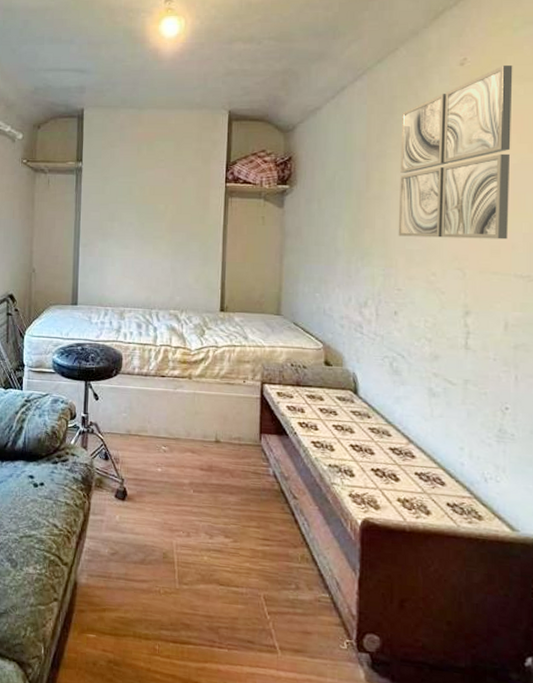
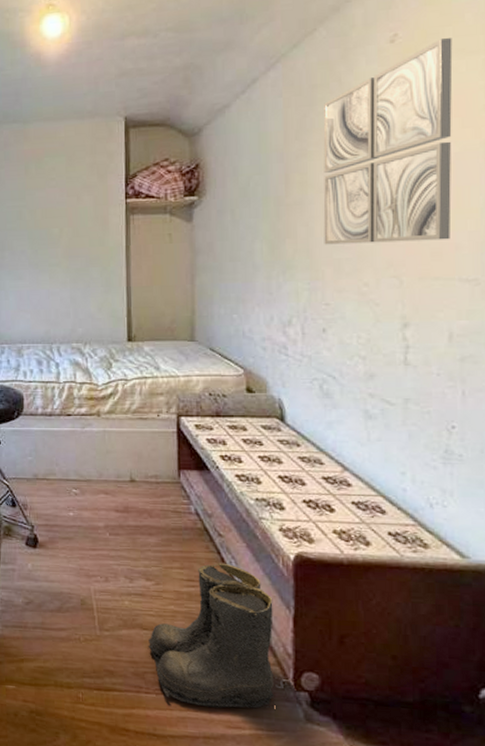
boots: none [223,523,341,668] -> present [147,562,274,709]

